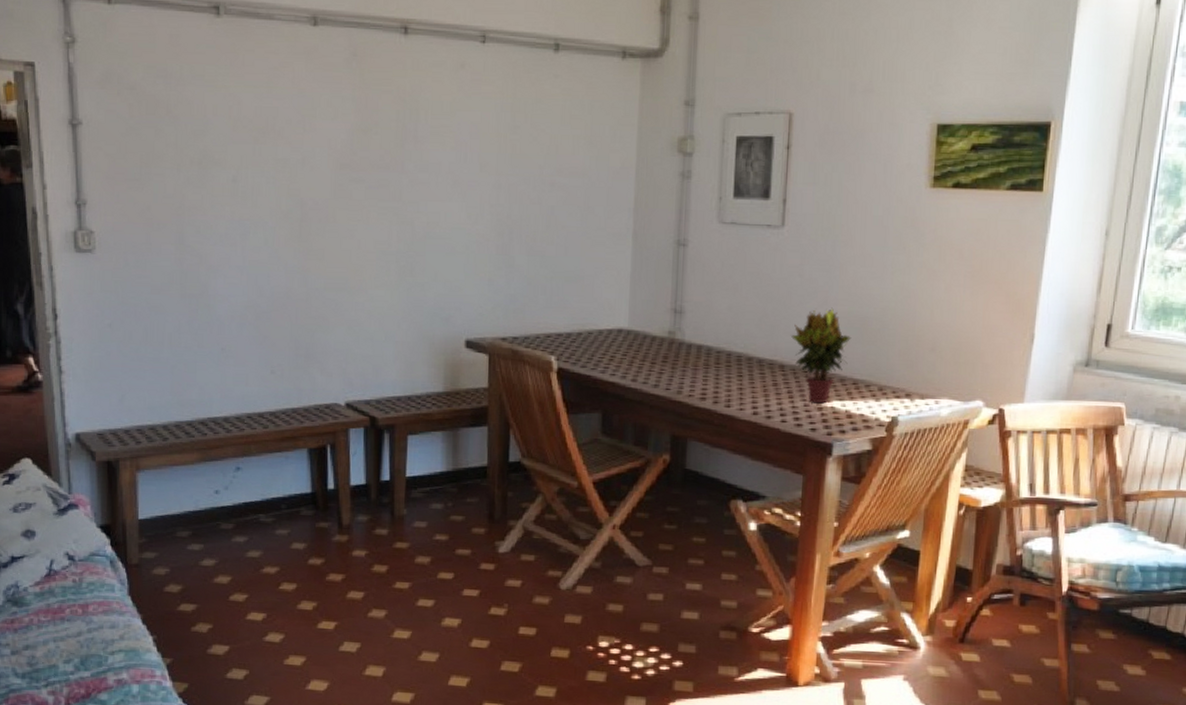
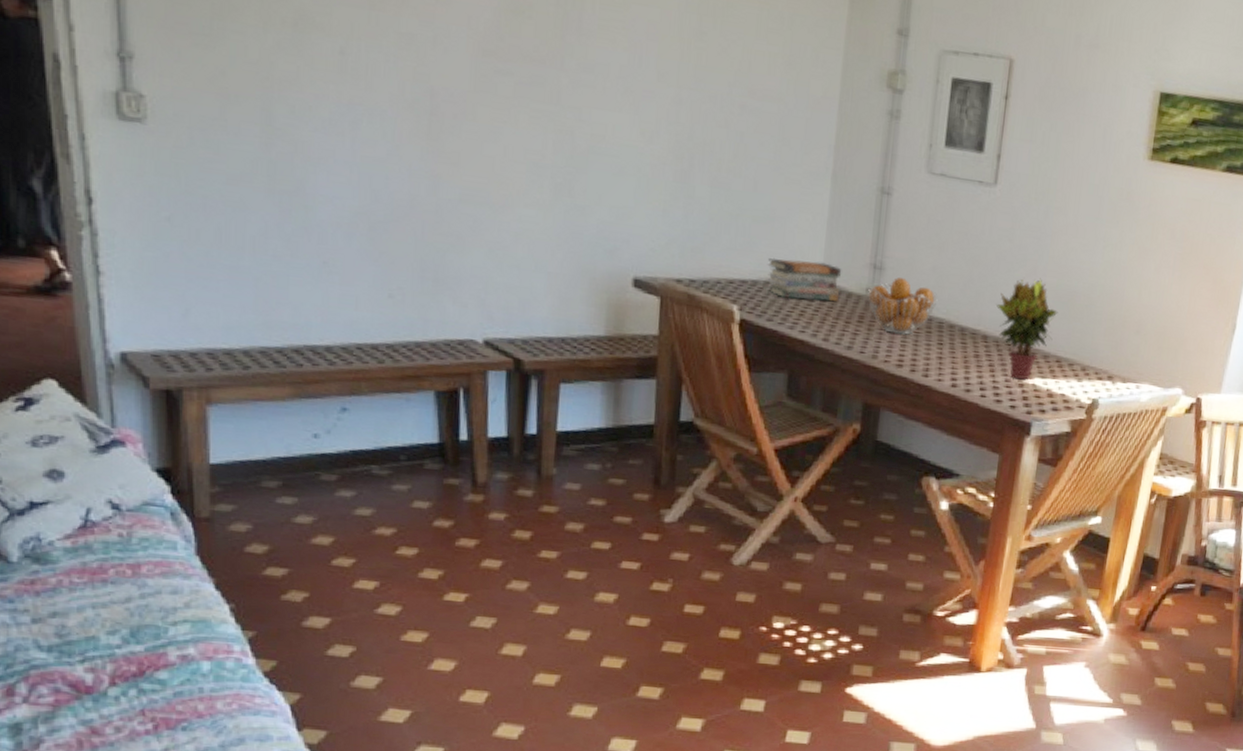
book stack: none [579,311,646,346] -> present [767,257,842,301]
fruit basket: none [669,319,735,370] -> present [867,277,938,335]

